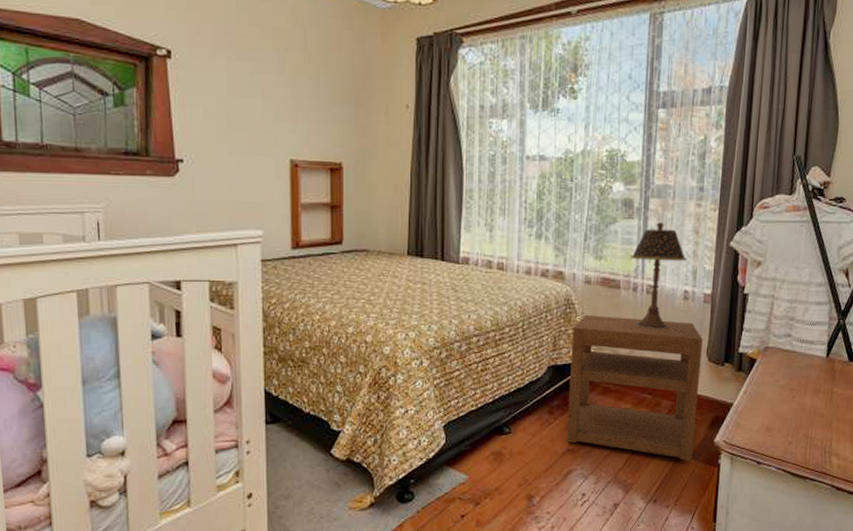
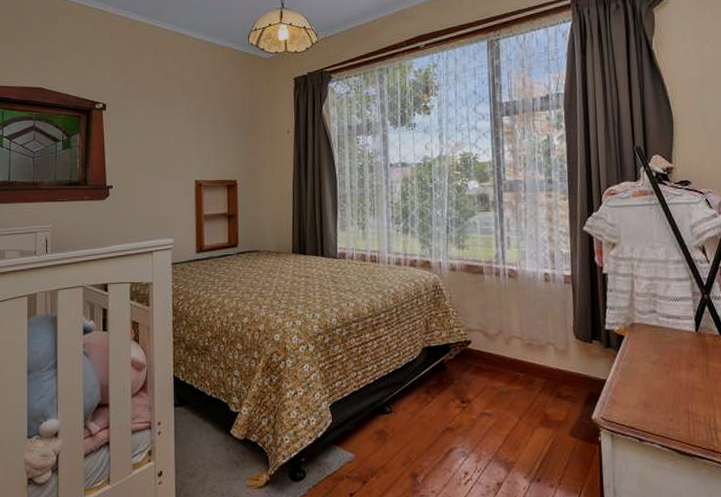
nightstand: present [567,314,703,461] -> none [442,298,572,439]
table lamp: present [629,222,687,329] -> none [489,213,543,310]

